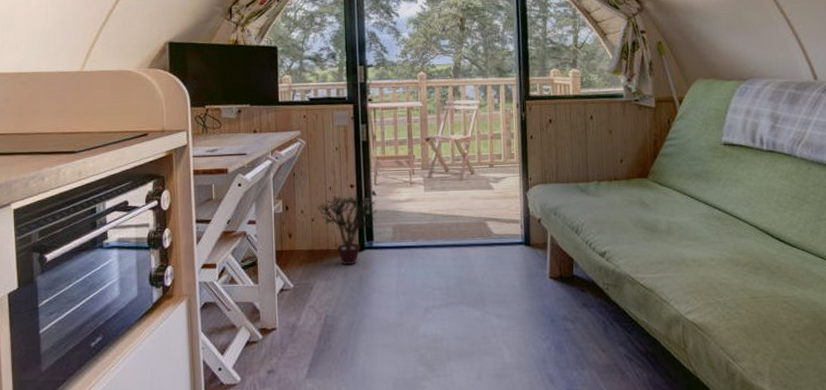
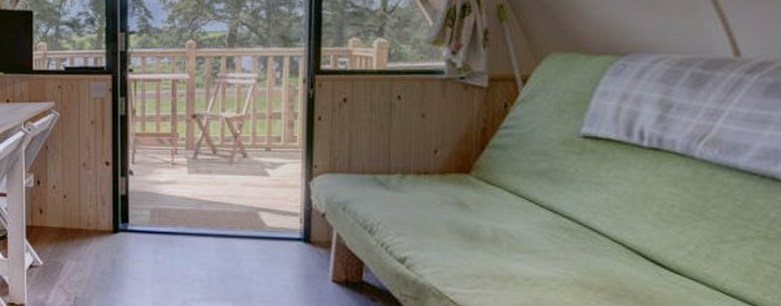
potted plant: present [317,193,377,266] -> none [70,170,133,247]

